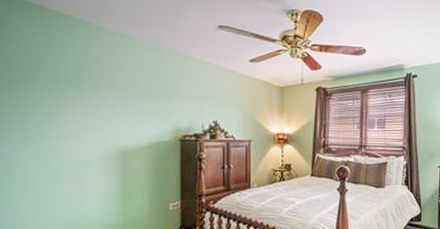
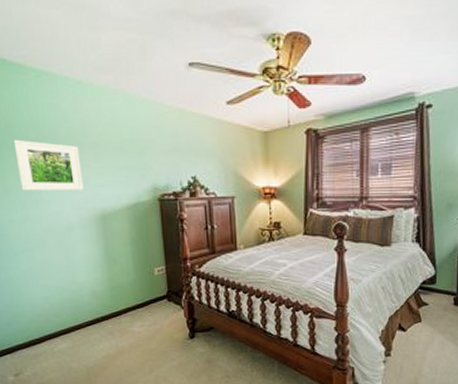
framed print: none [40,77,107,128] -> present [13,139,84,191]

